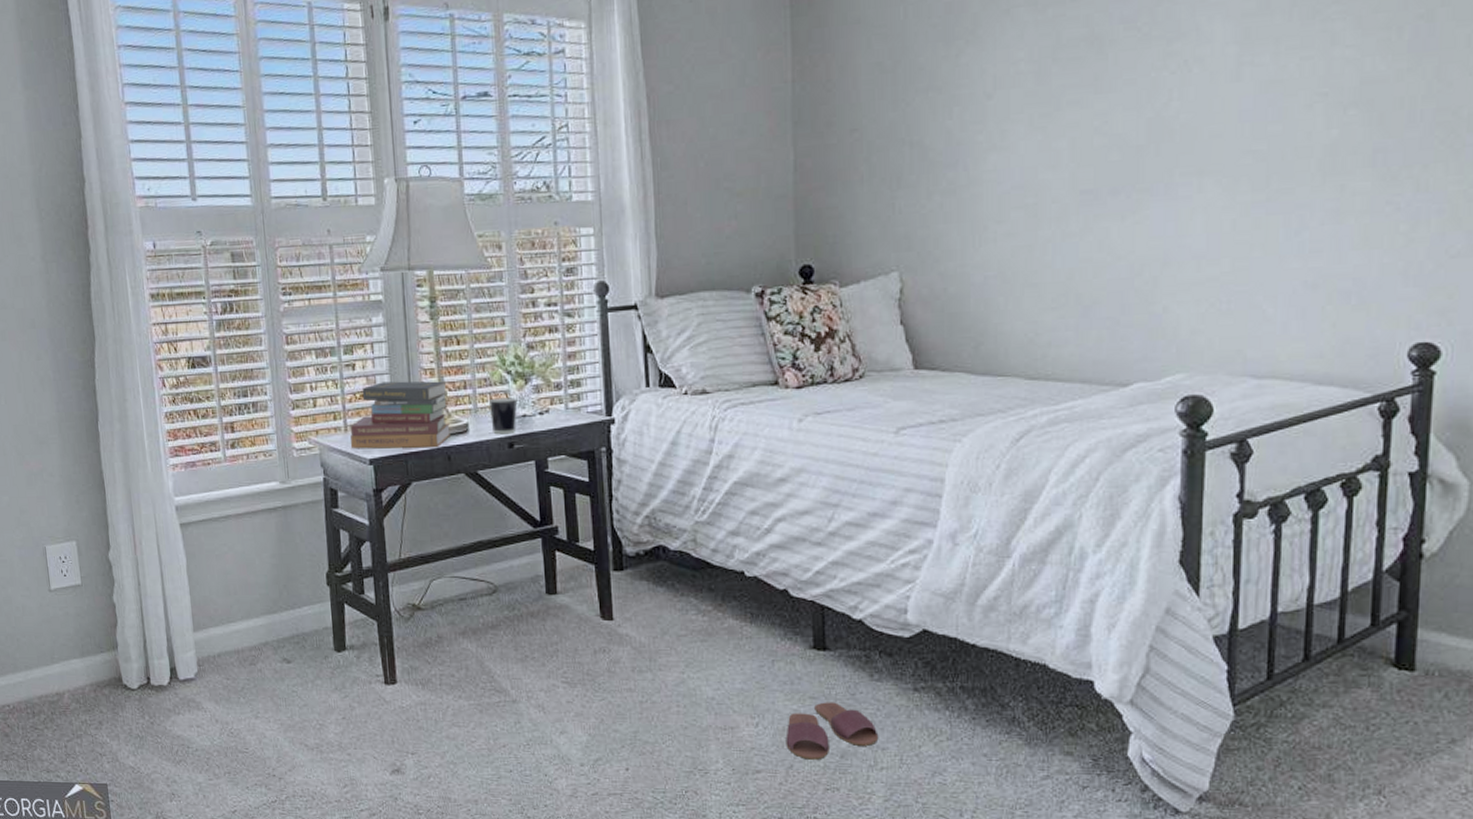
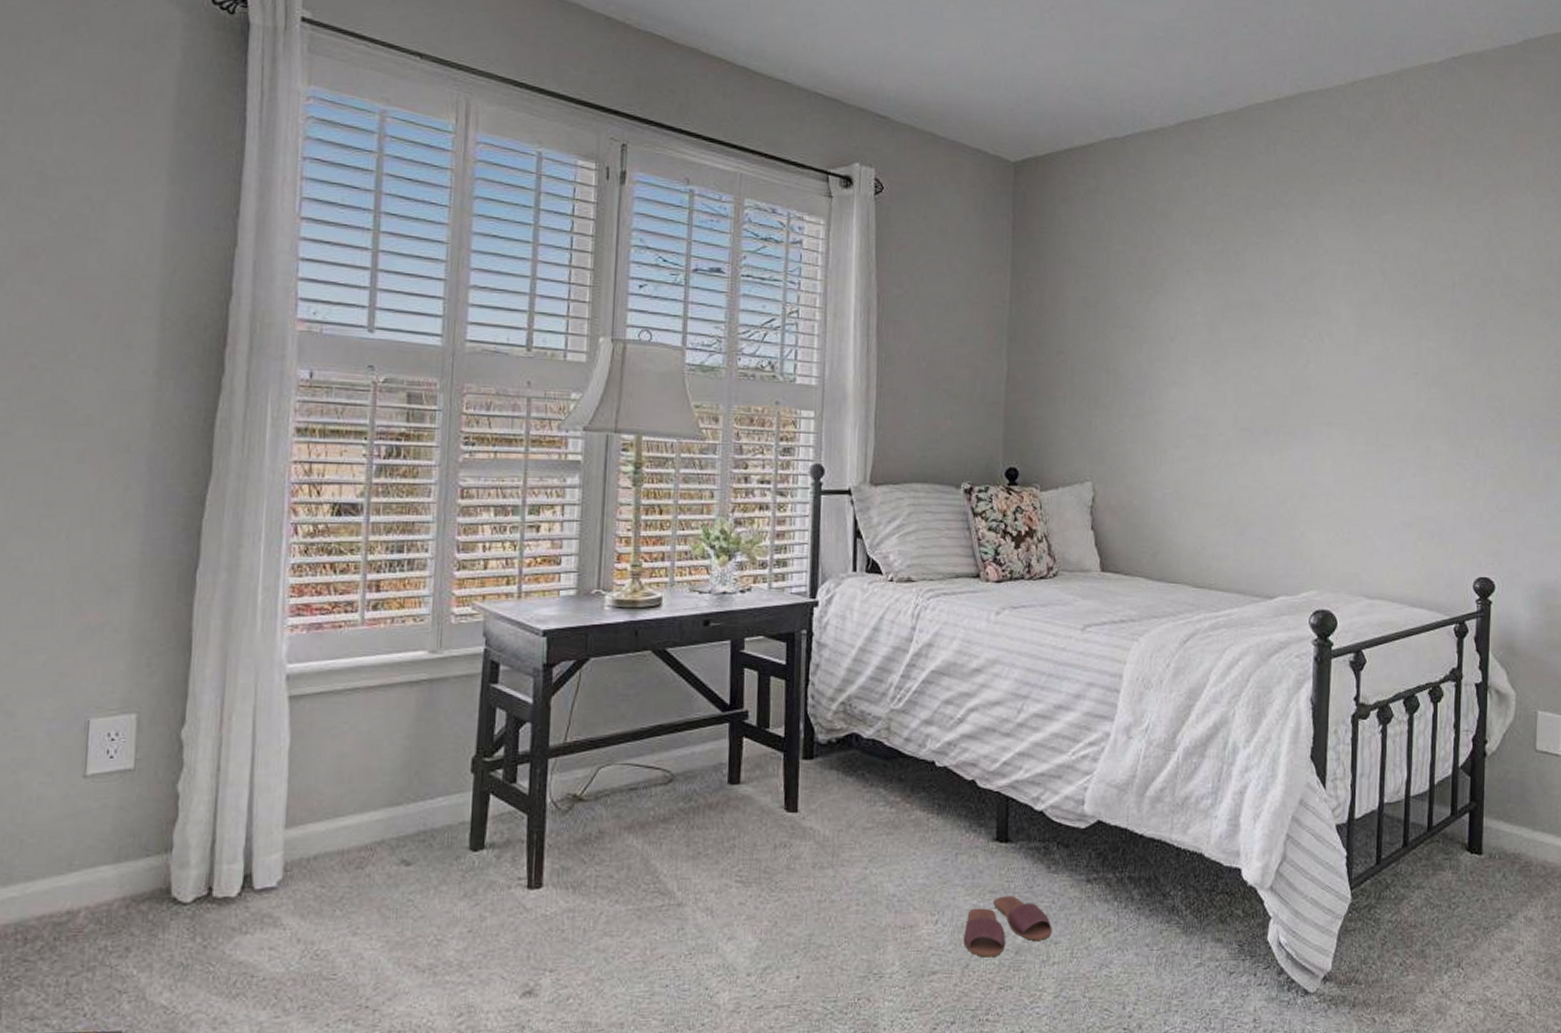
books: present [350,381,450,449] -> none [522,547,643,620]
mug: present [489,397,518,434] -> none [687,572,719,610]

